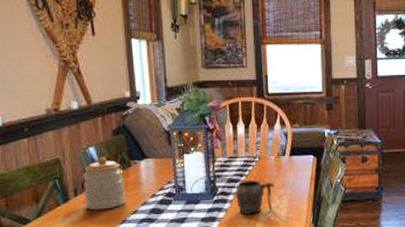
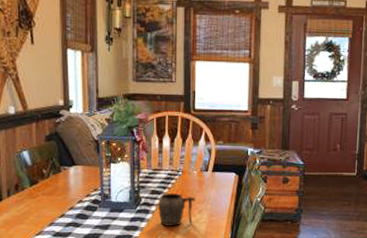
jar: present [83,157,126,211] -> none [16,161,54,212]

